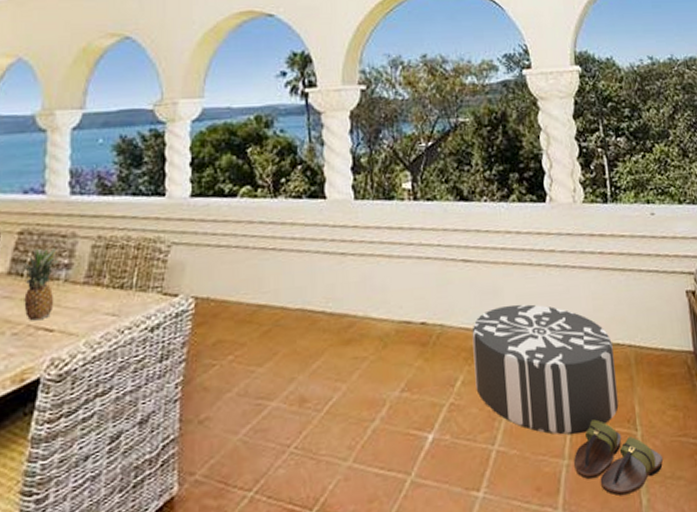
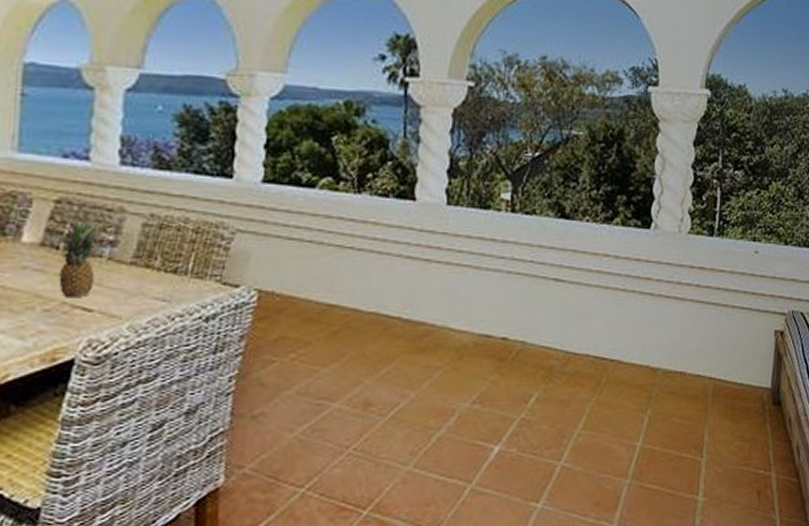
pouf: present [472,304,619,435] -> none [549,328,693,457]
sandal: present [574,419,664,496] -> none [636,444,723,515]

